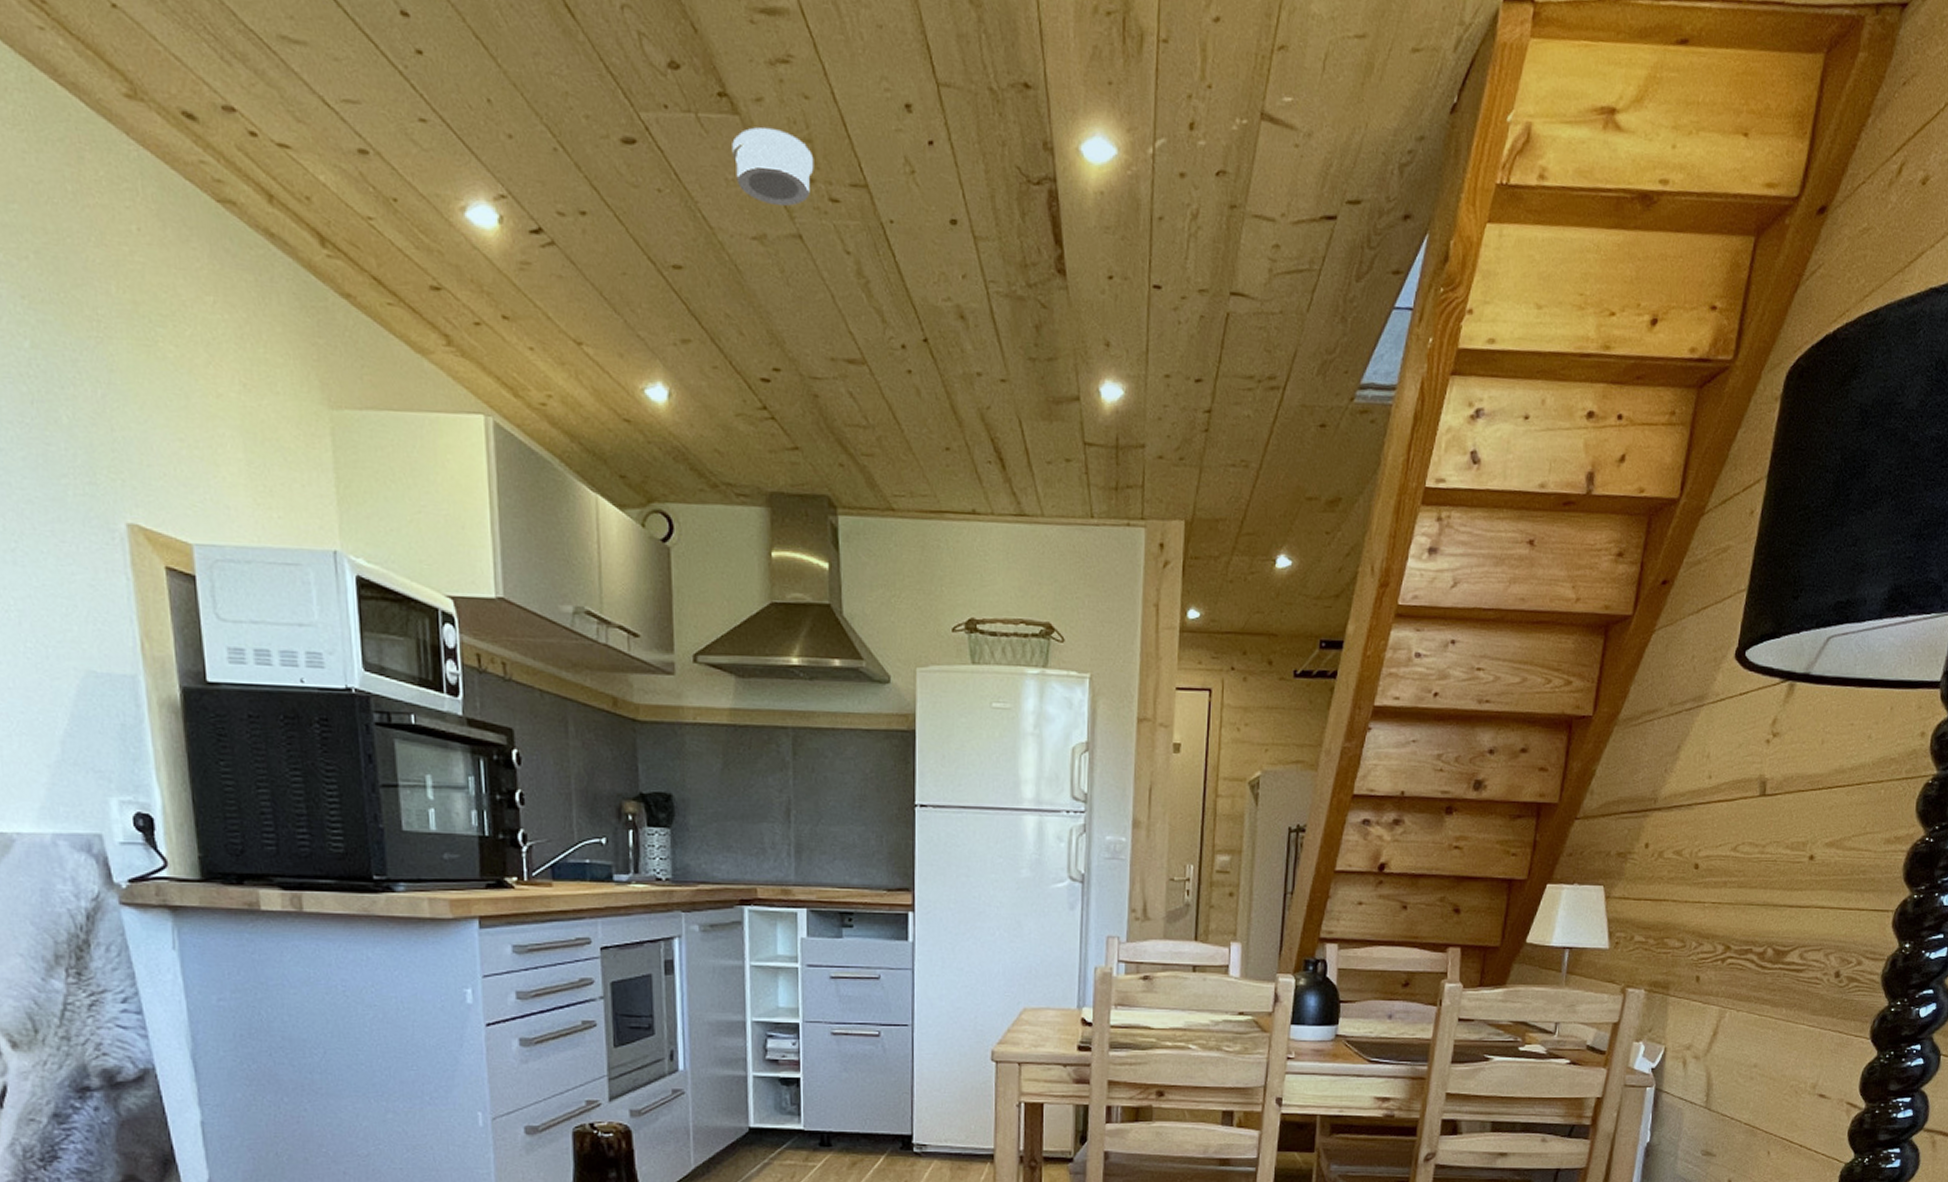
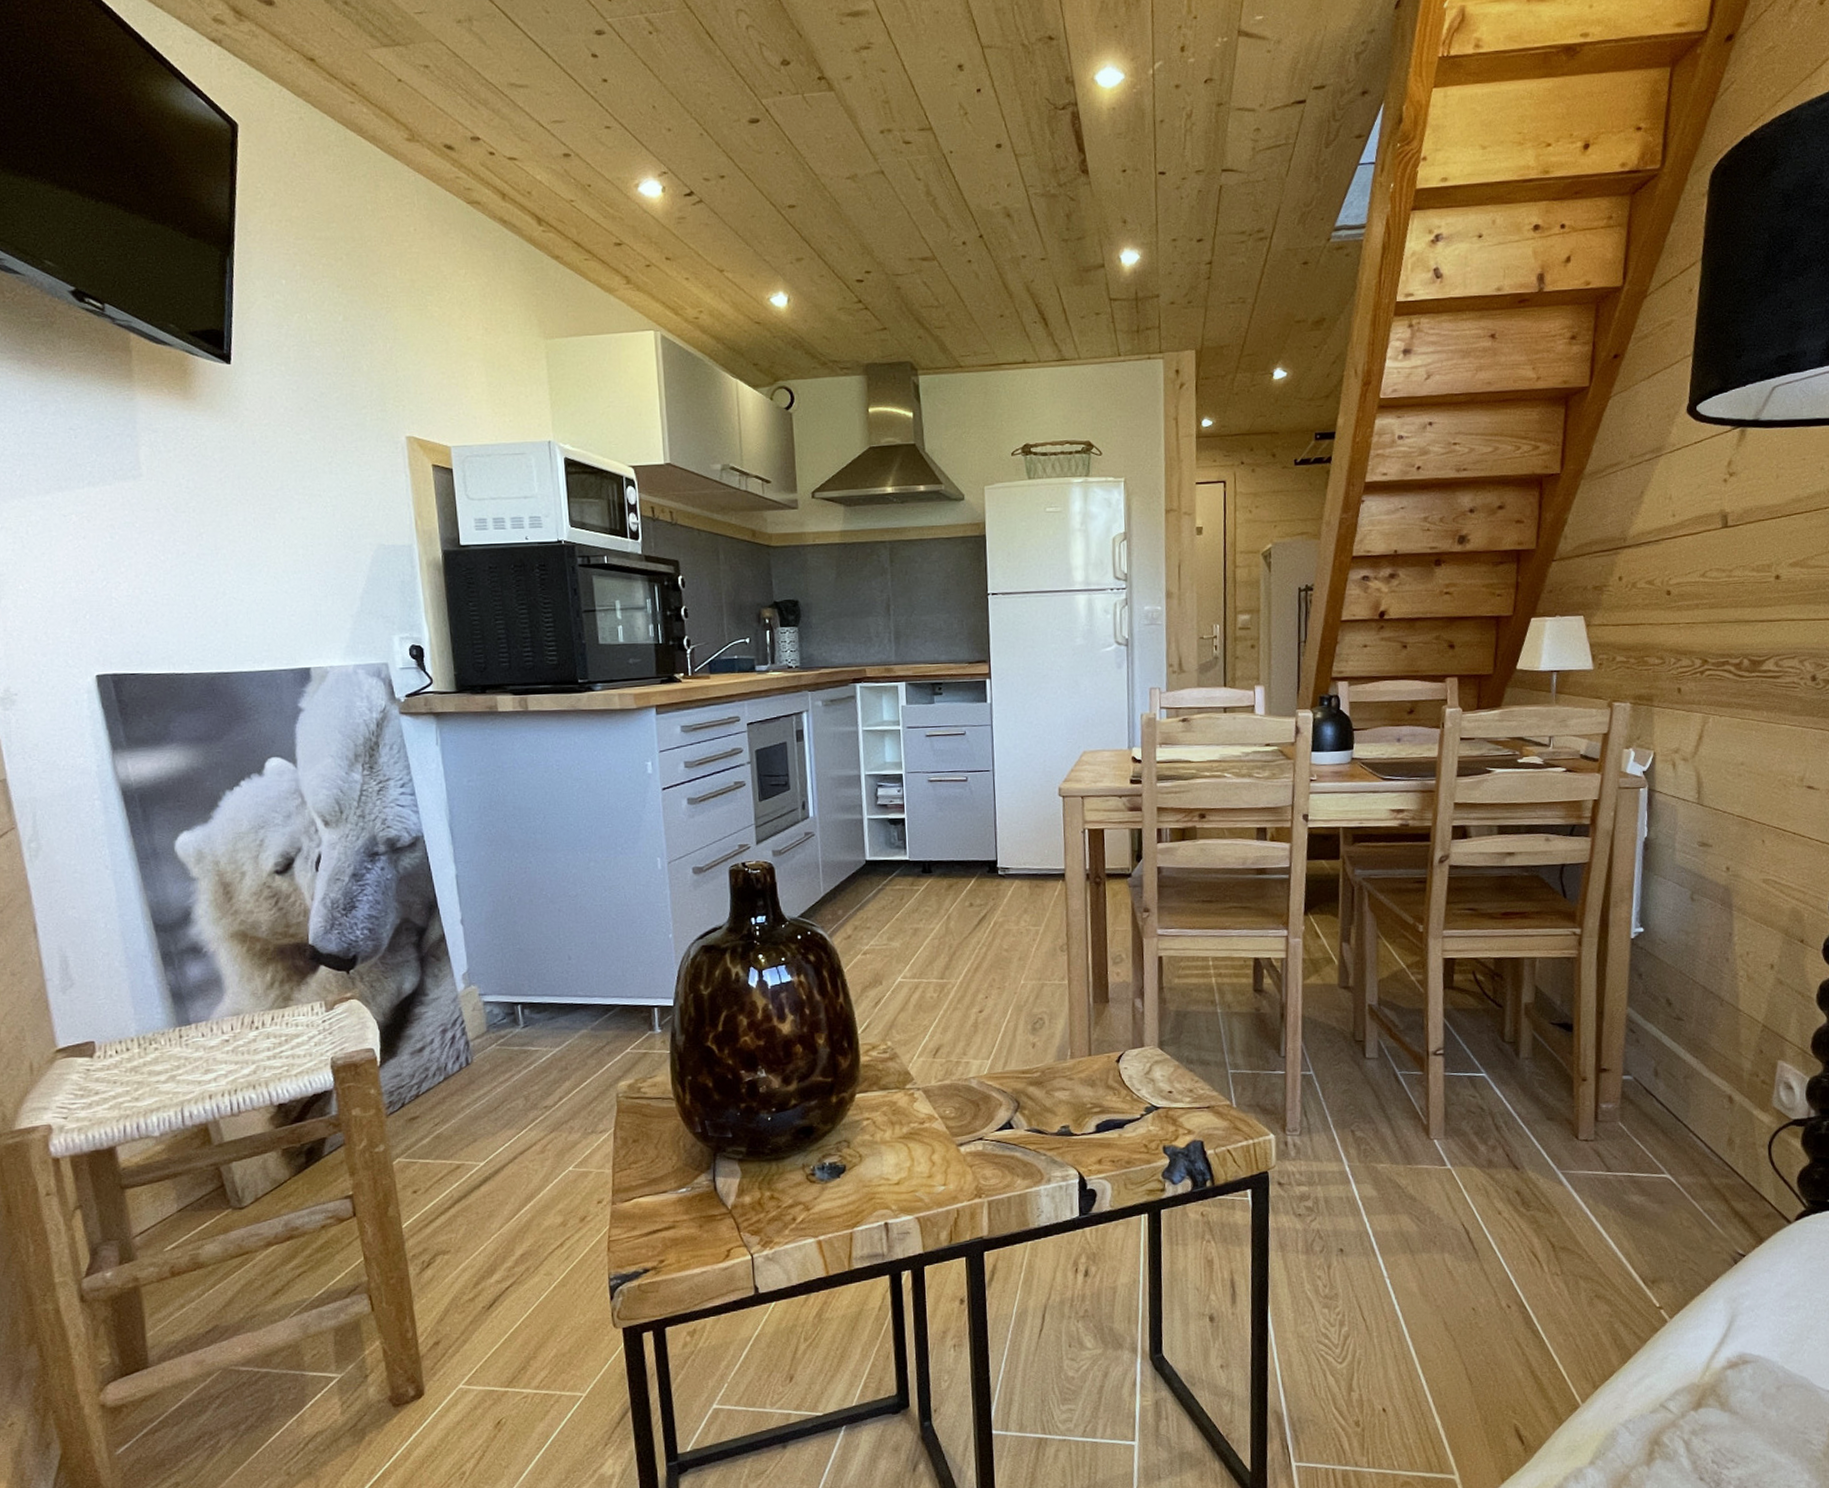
smoke detector: present [732,127,814,207] -> none [829,97,891,153]

